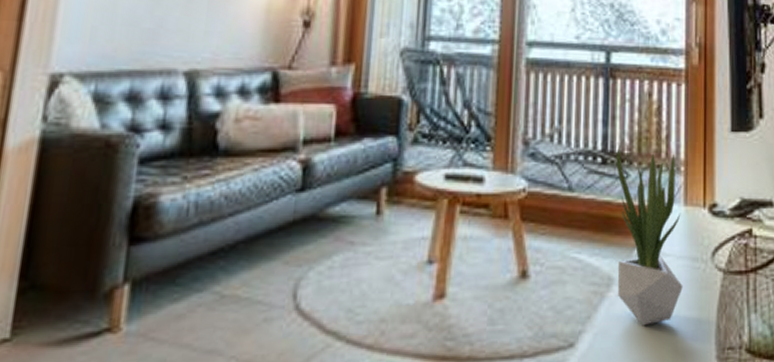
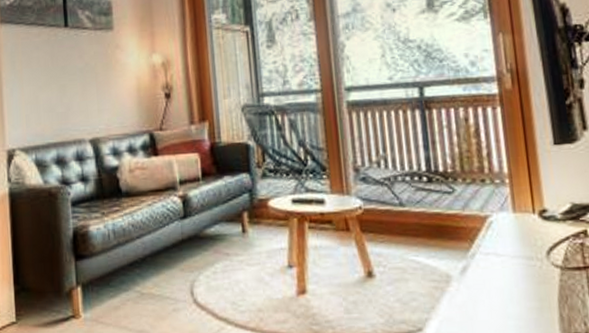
potted plant: present [616,145,683,326] -> none [440,165,521,315]

